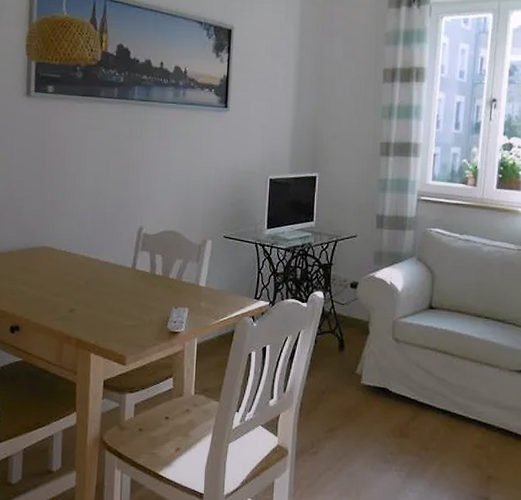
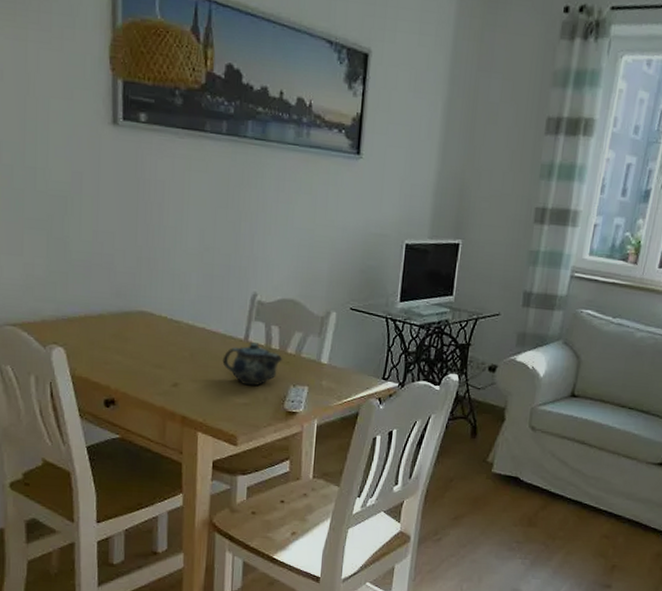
teapot: none [113,269,166,309] -> present [222,341,283,386]

